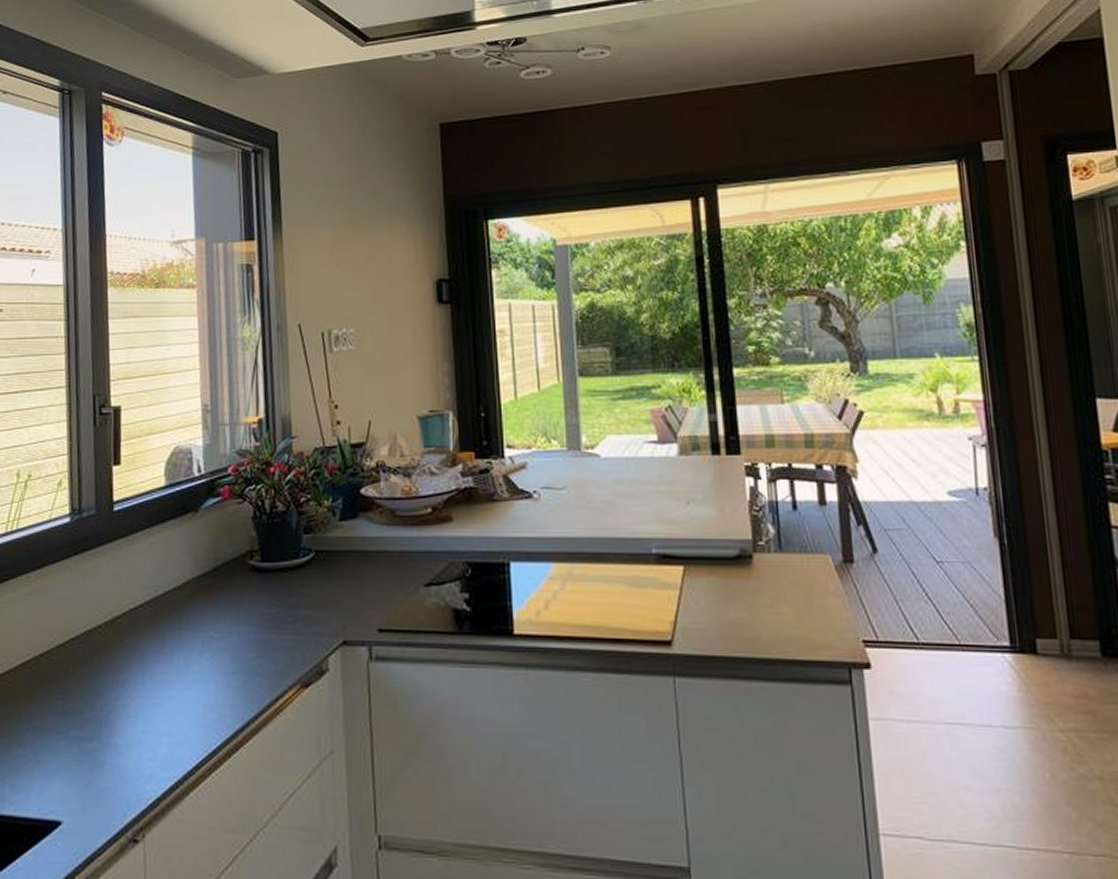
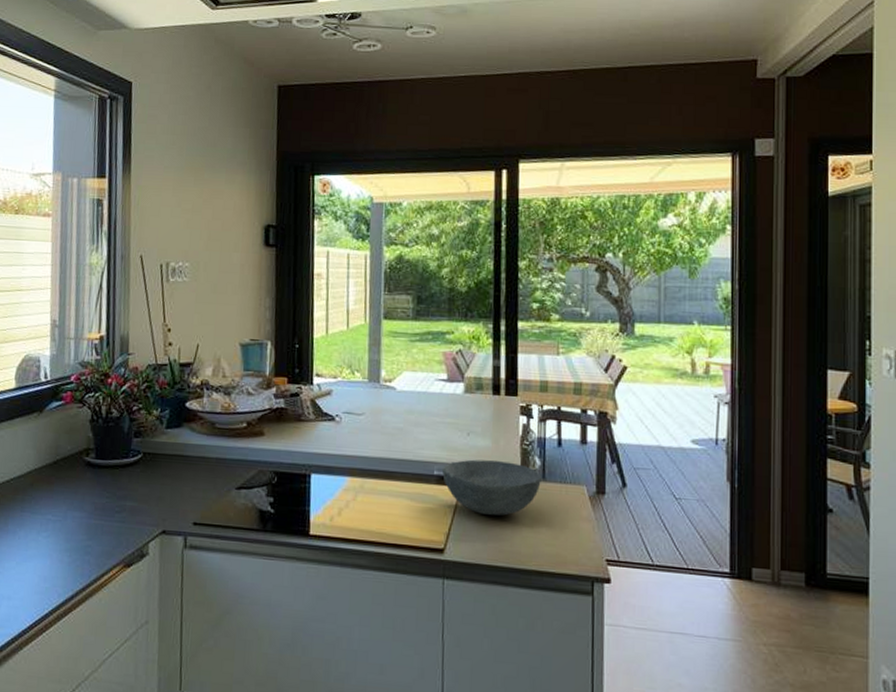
bowl: none [662,532,778,598] -> present [442,459,541,516]

